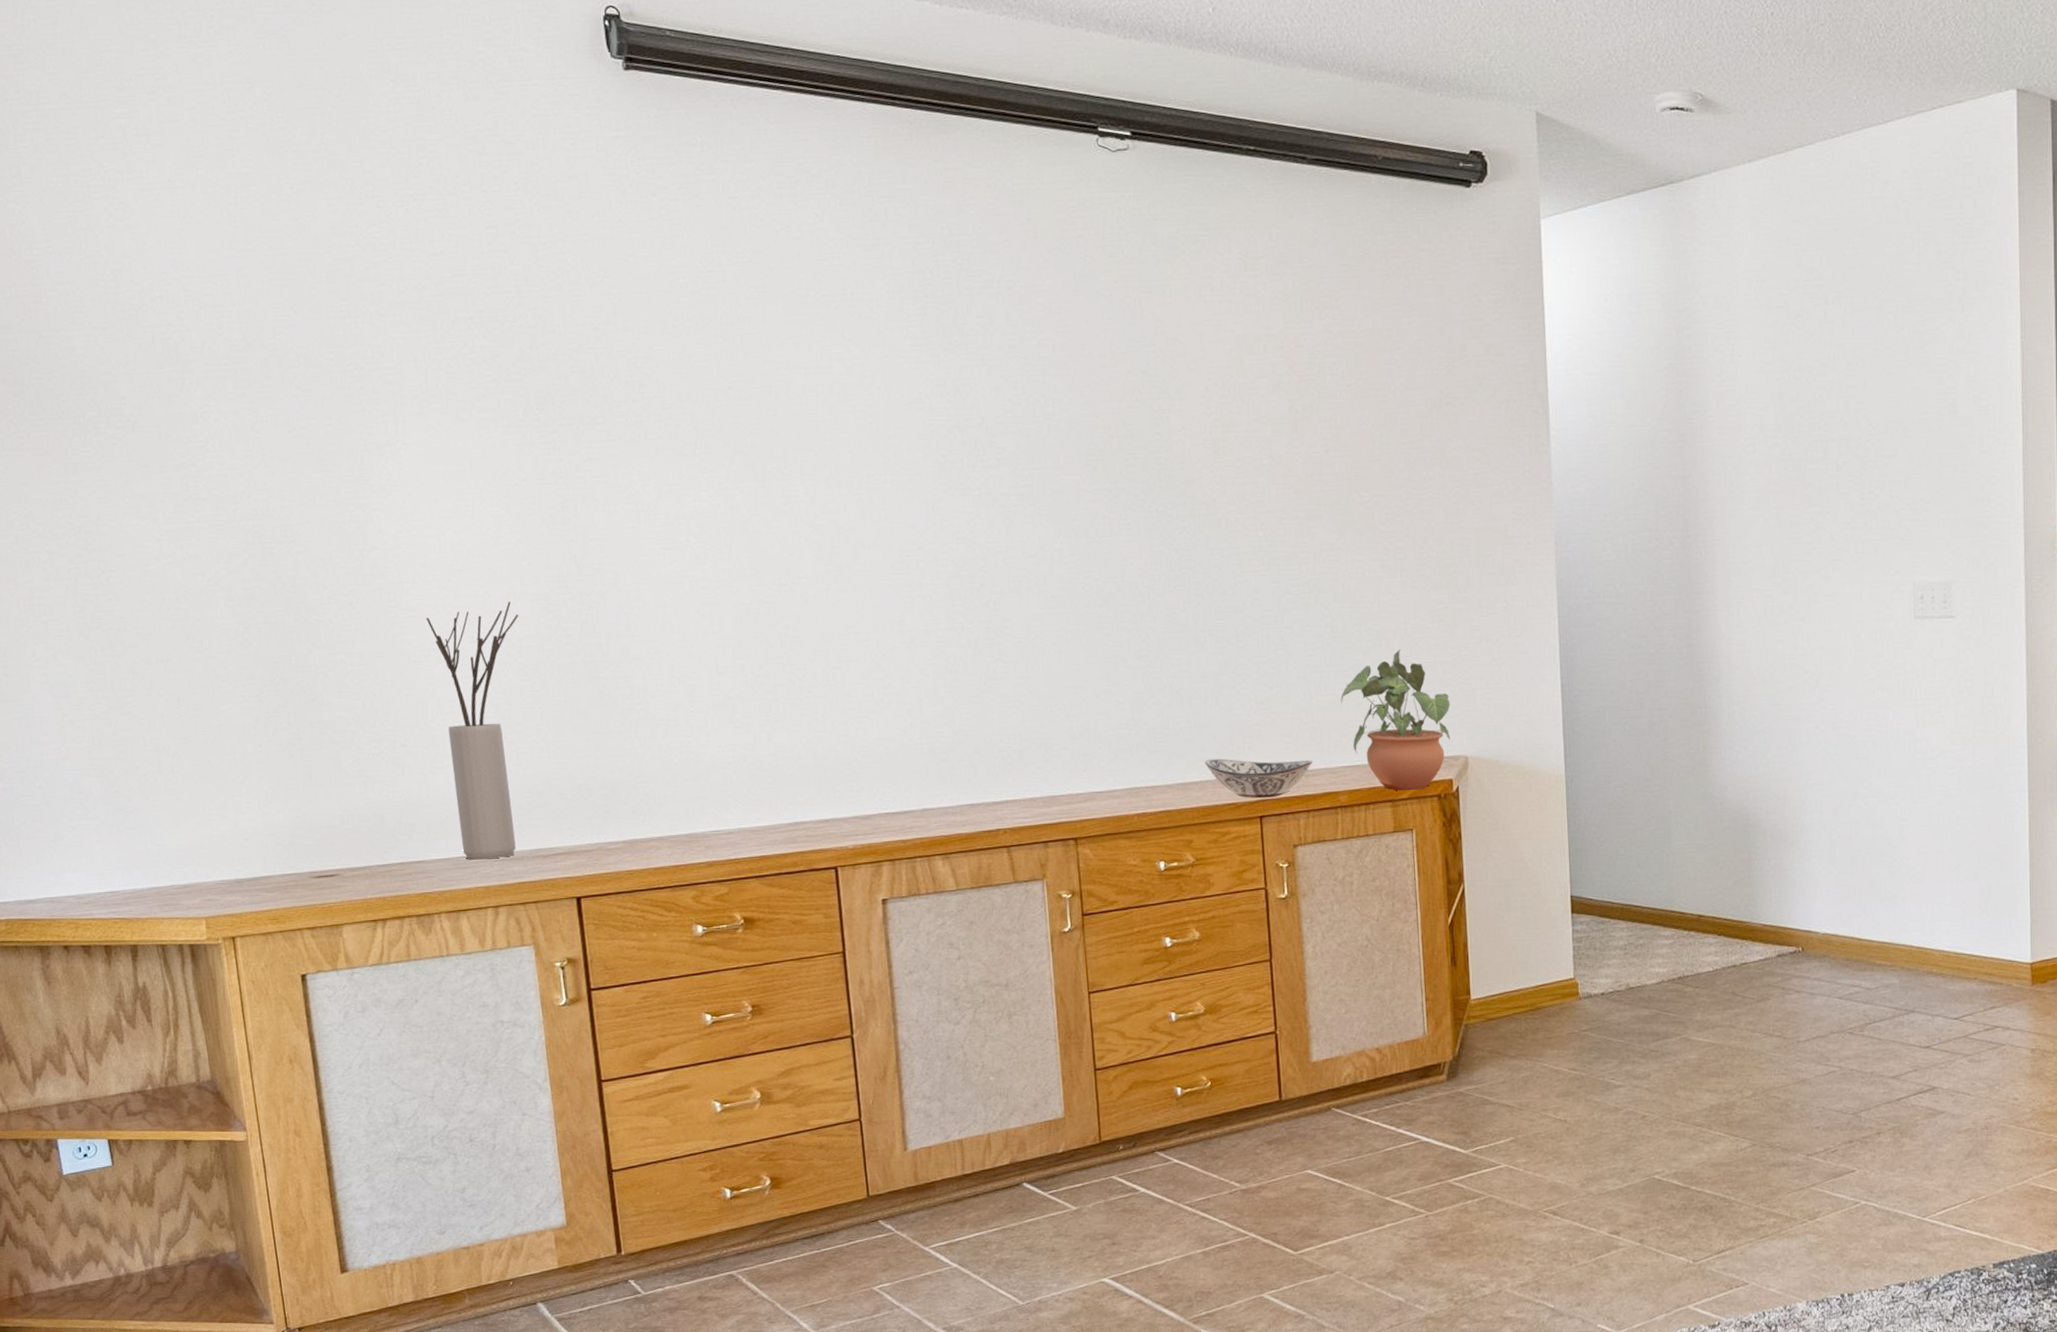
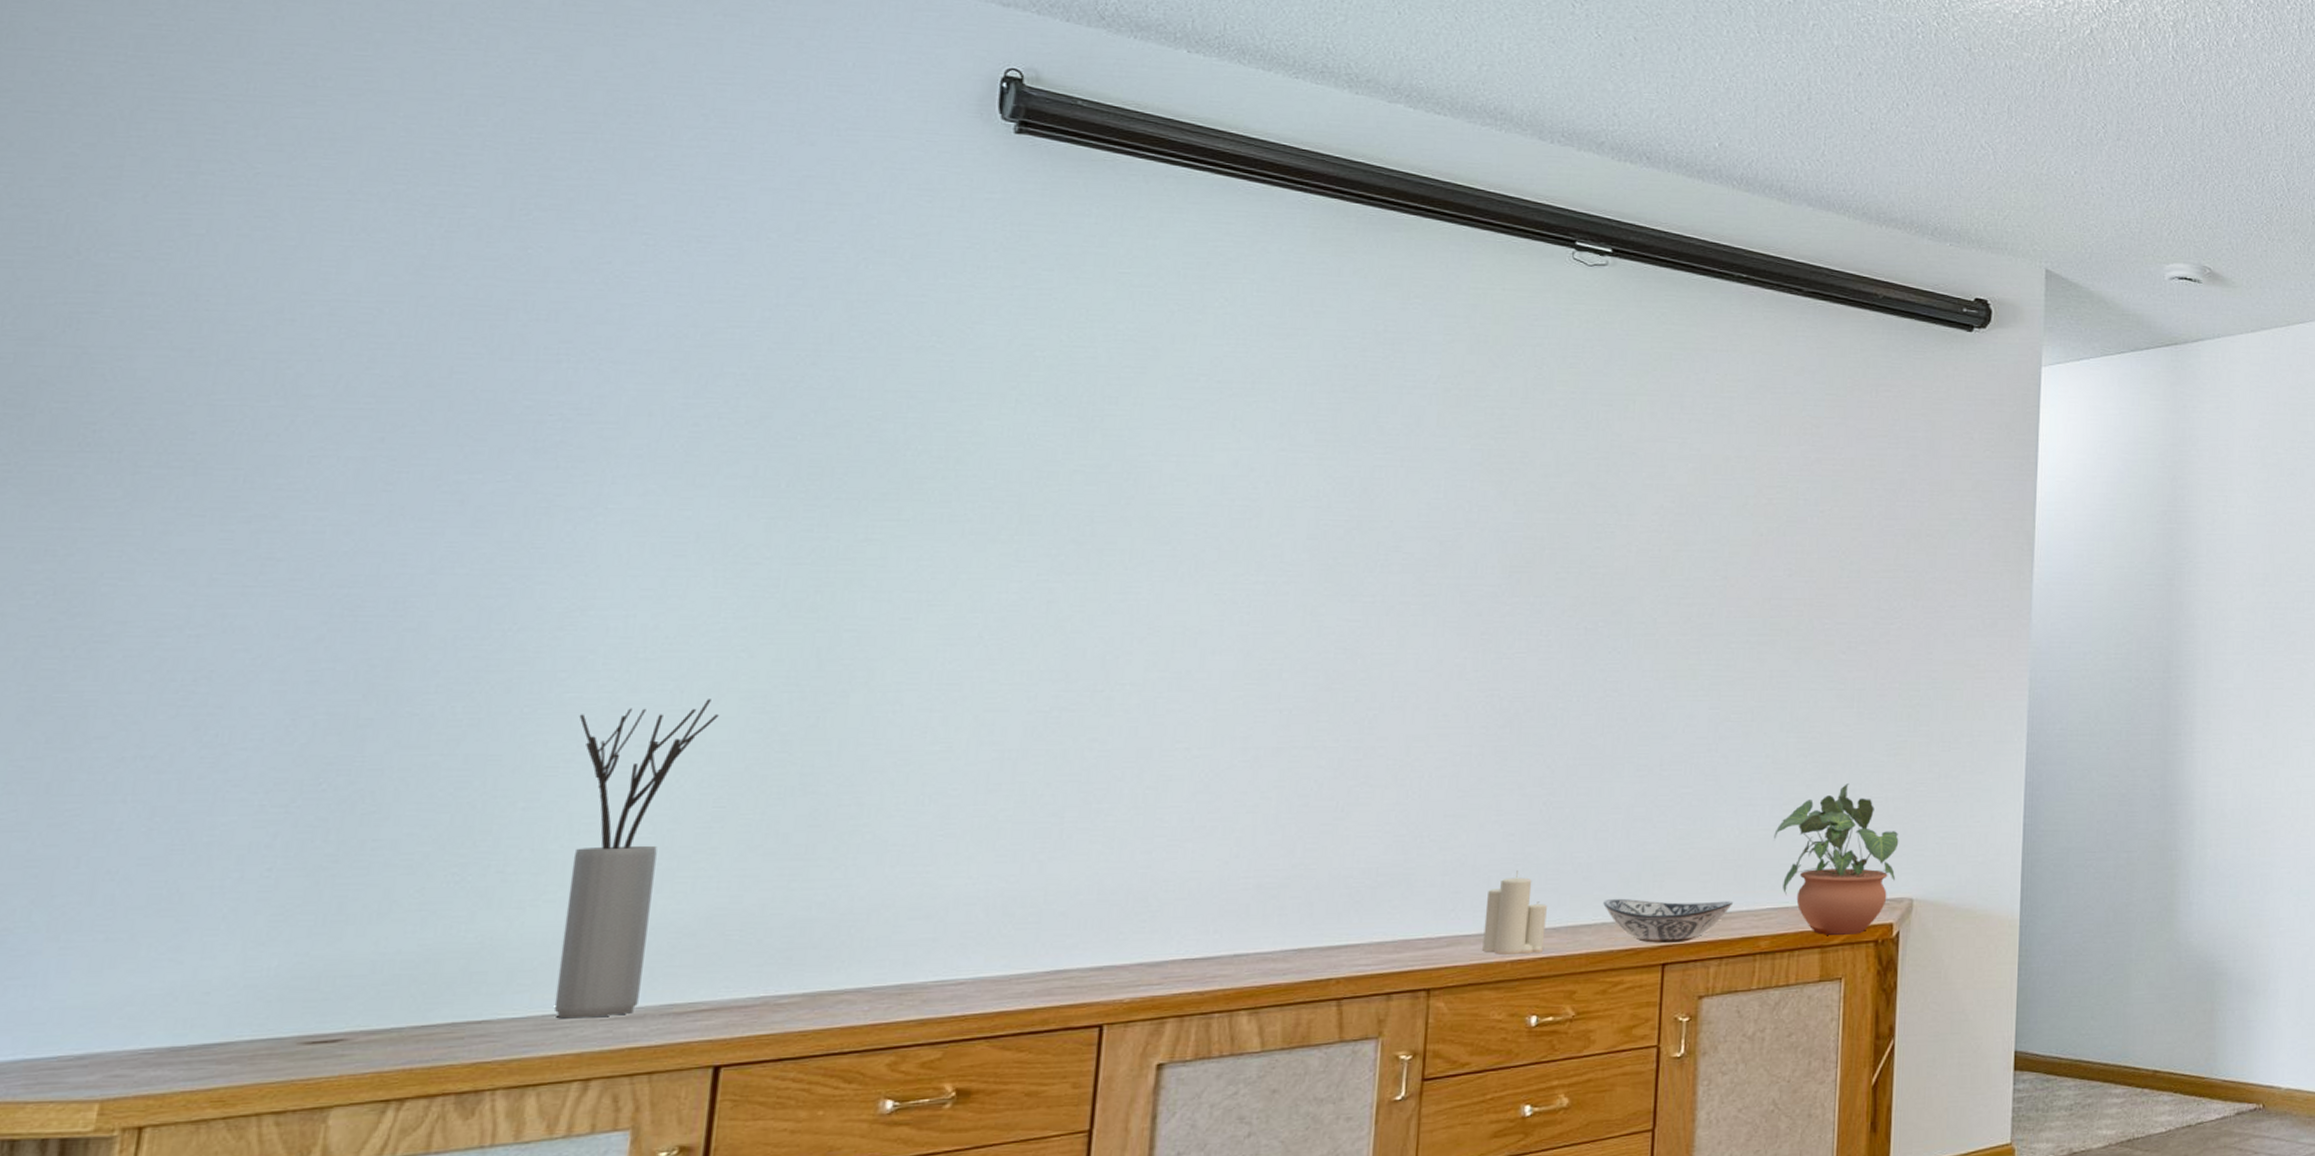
candle: none [1110,735,1162,810] -> present [1482,871,1547,956]

